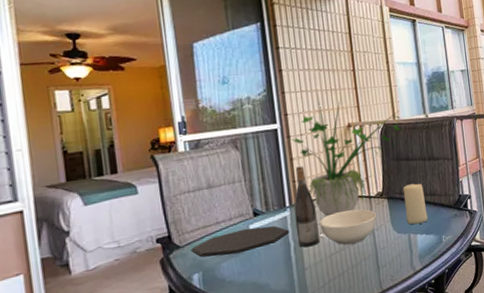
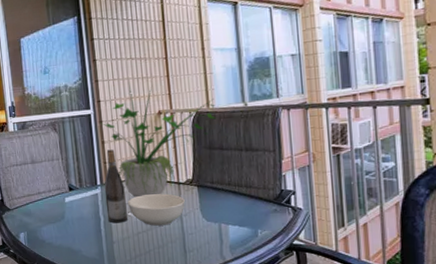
placemat: present [191,226,290,257] -> none [18,200,100,221]
candle: present [403,183,428,225] -> none [215,173,242,215]

